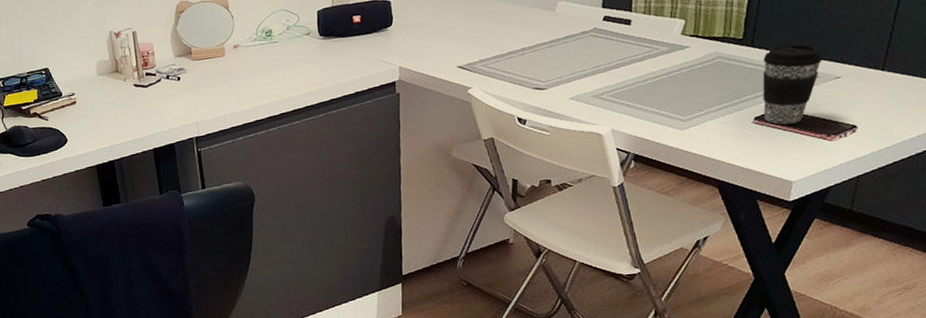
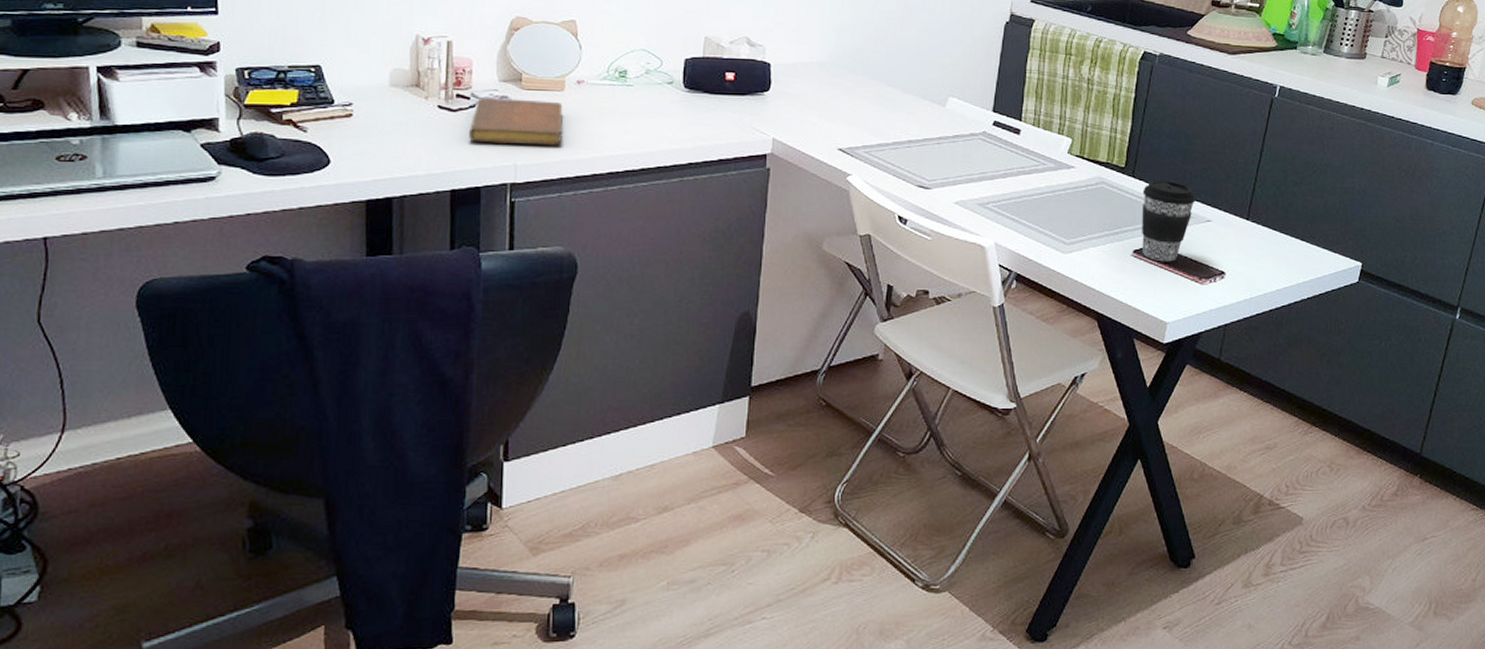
notebook: none [159,66,229,108] -> present [469,98,563,146]

